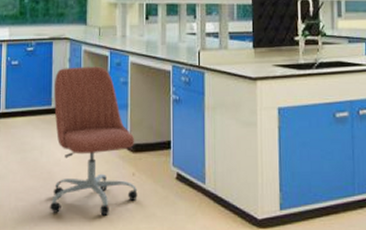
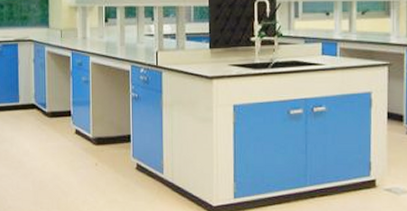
office chair: present [50,66,138,216] -> none [21,66,101,200]

